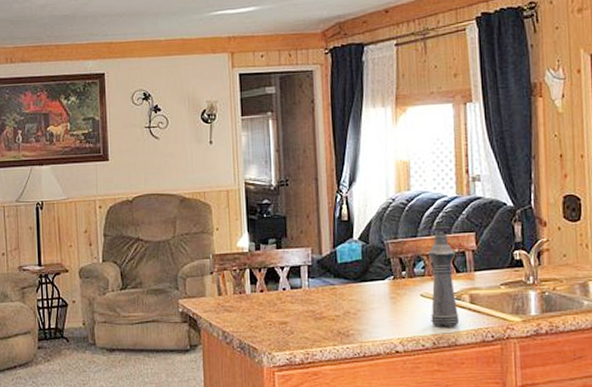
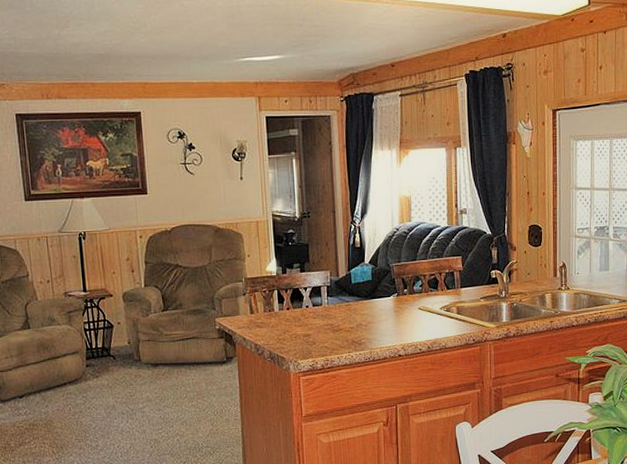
bottle: present [427,233,460,327] -> none [424,257,449,334]

